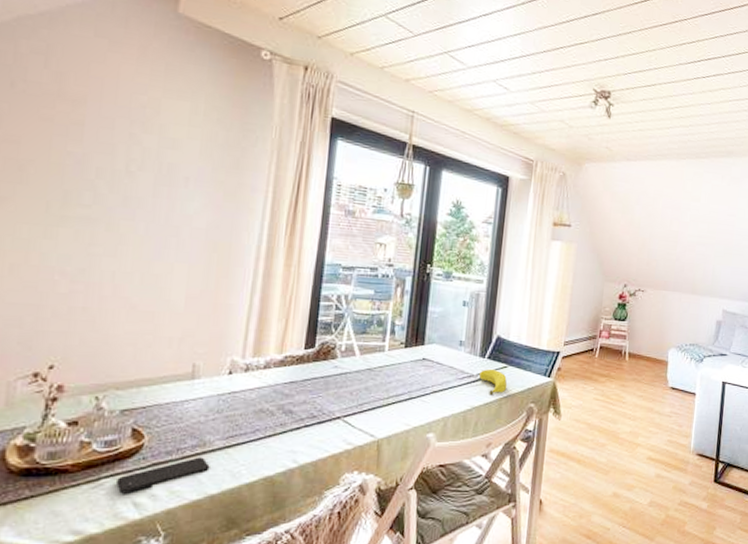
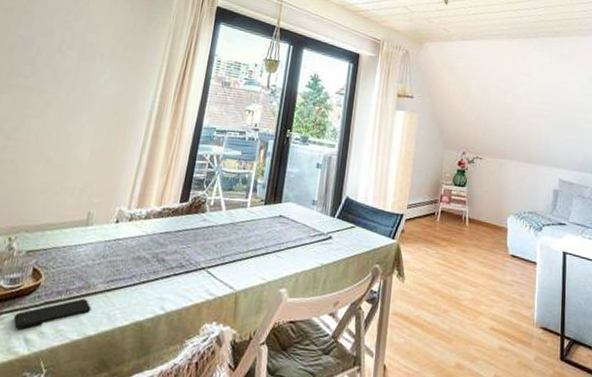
fruit: present [478,369,508,396] -> none [328,228,355,254]

